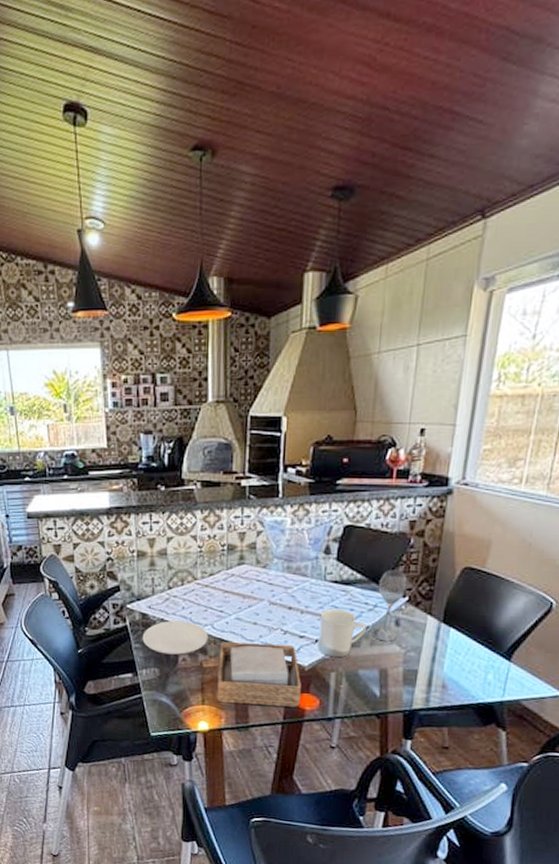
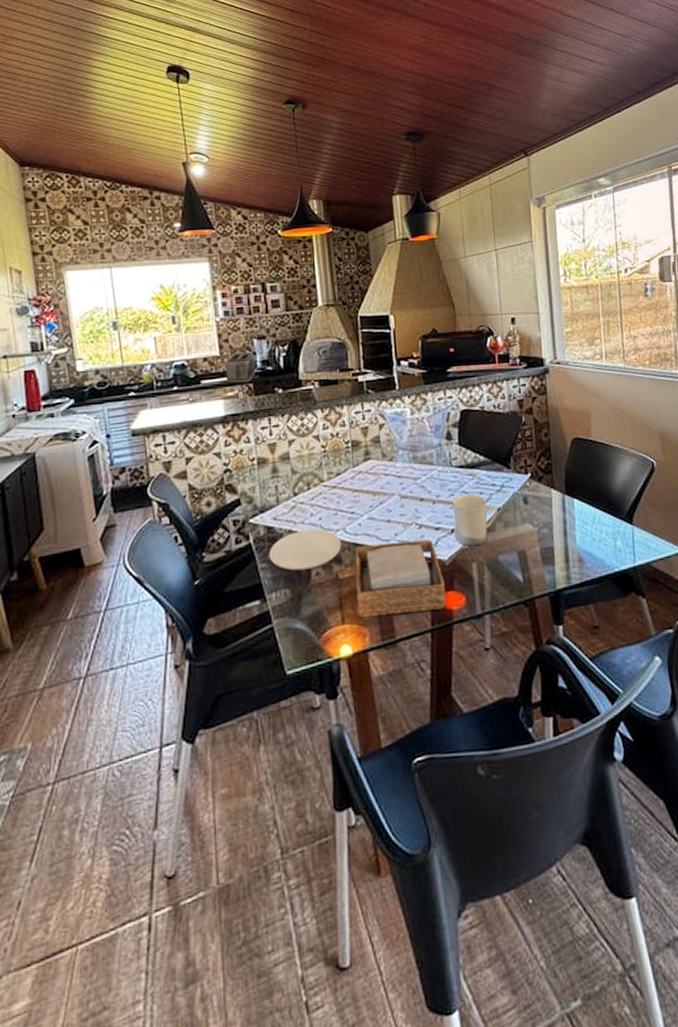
toaster: none [111,446,141,478] -> present [225,351,256,385]
wineglass: present [373,569,409,642] -> none [501,447,529,522]

